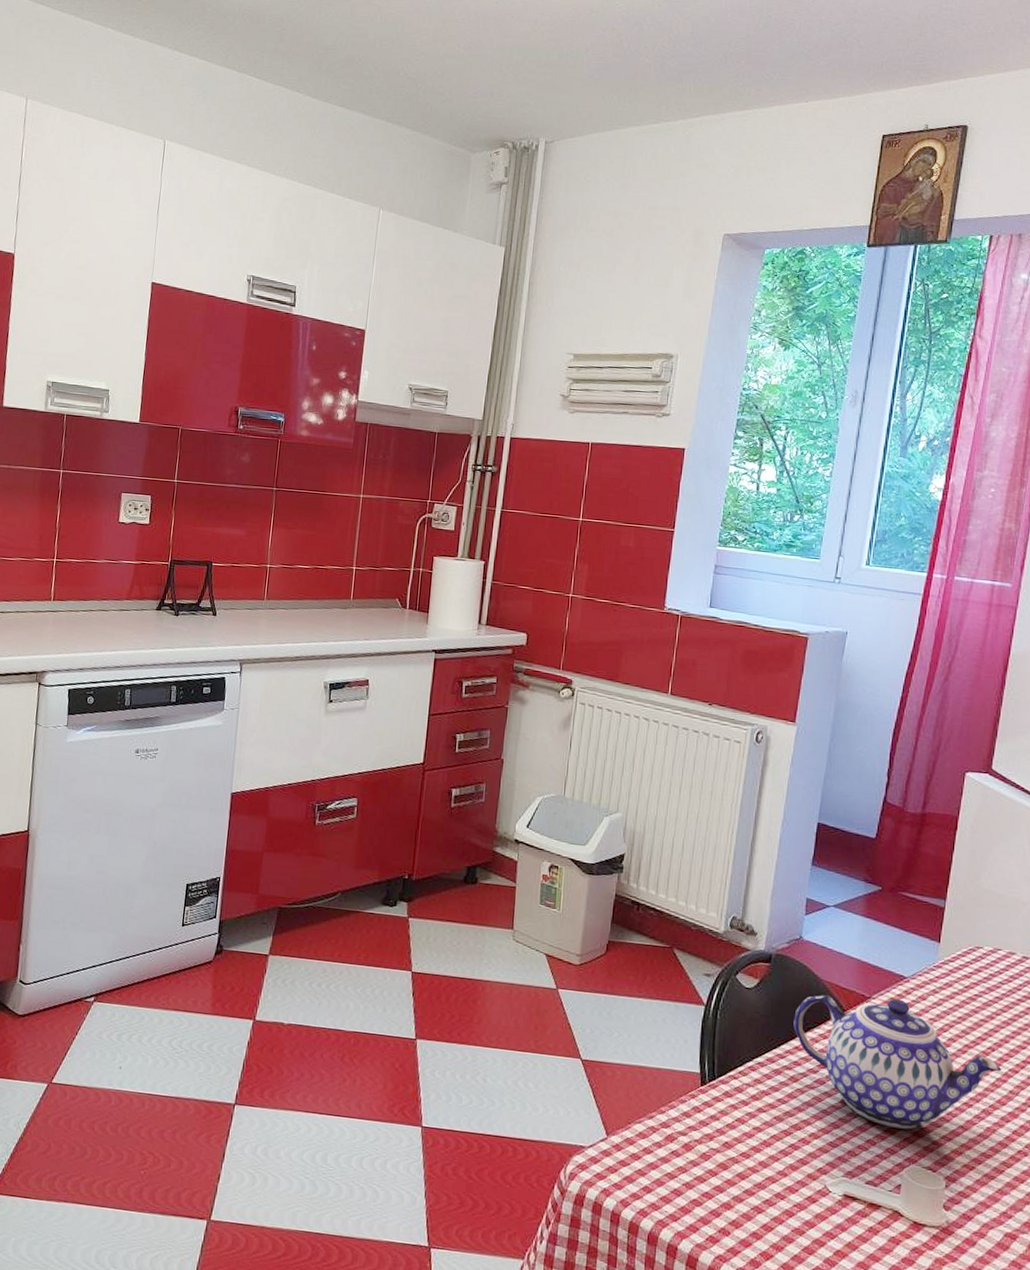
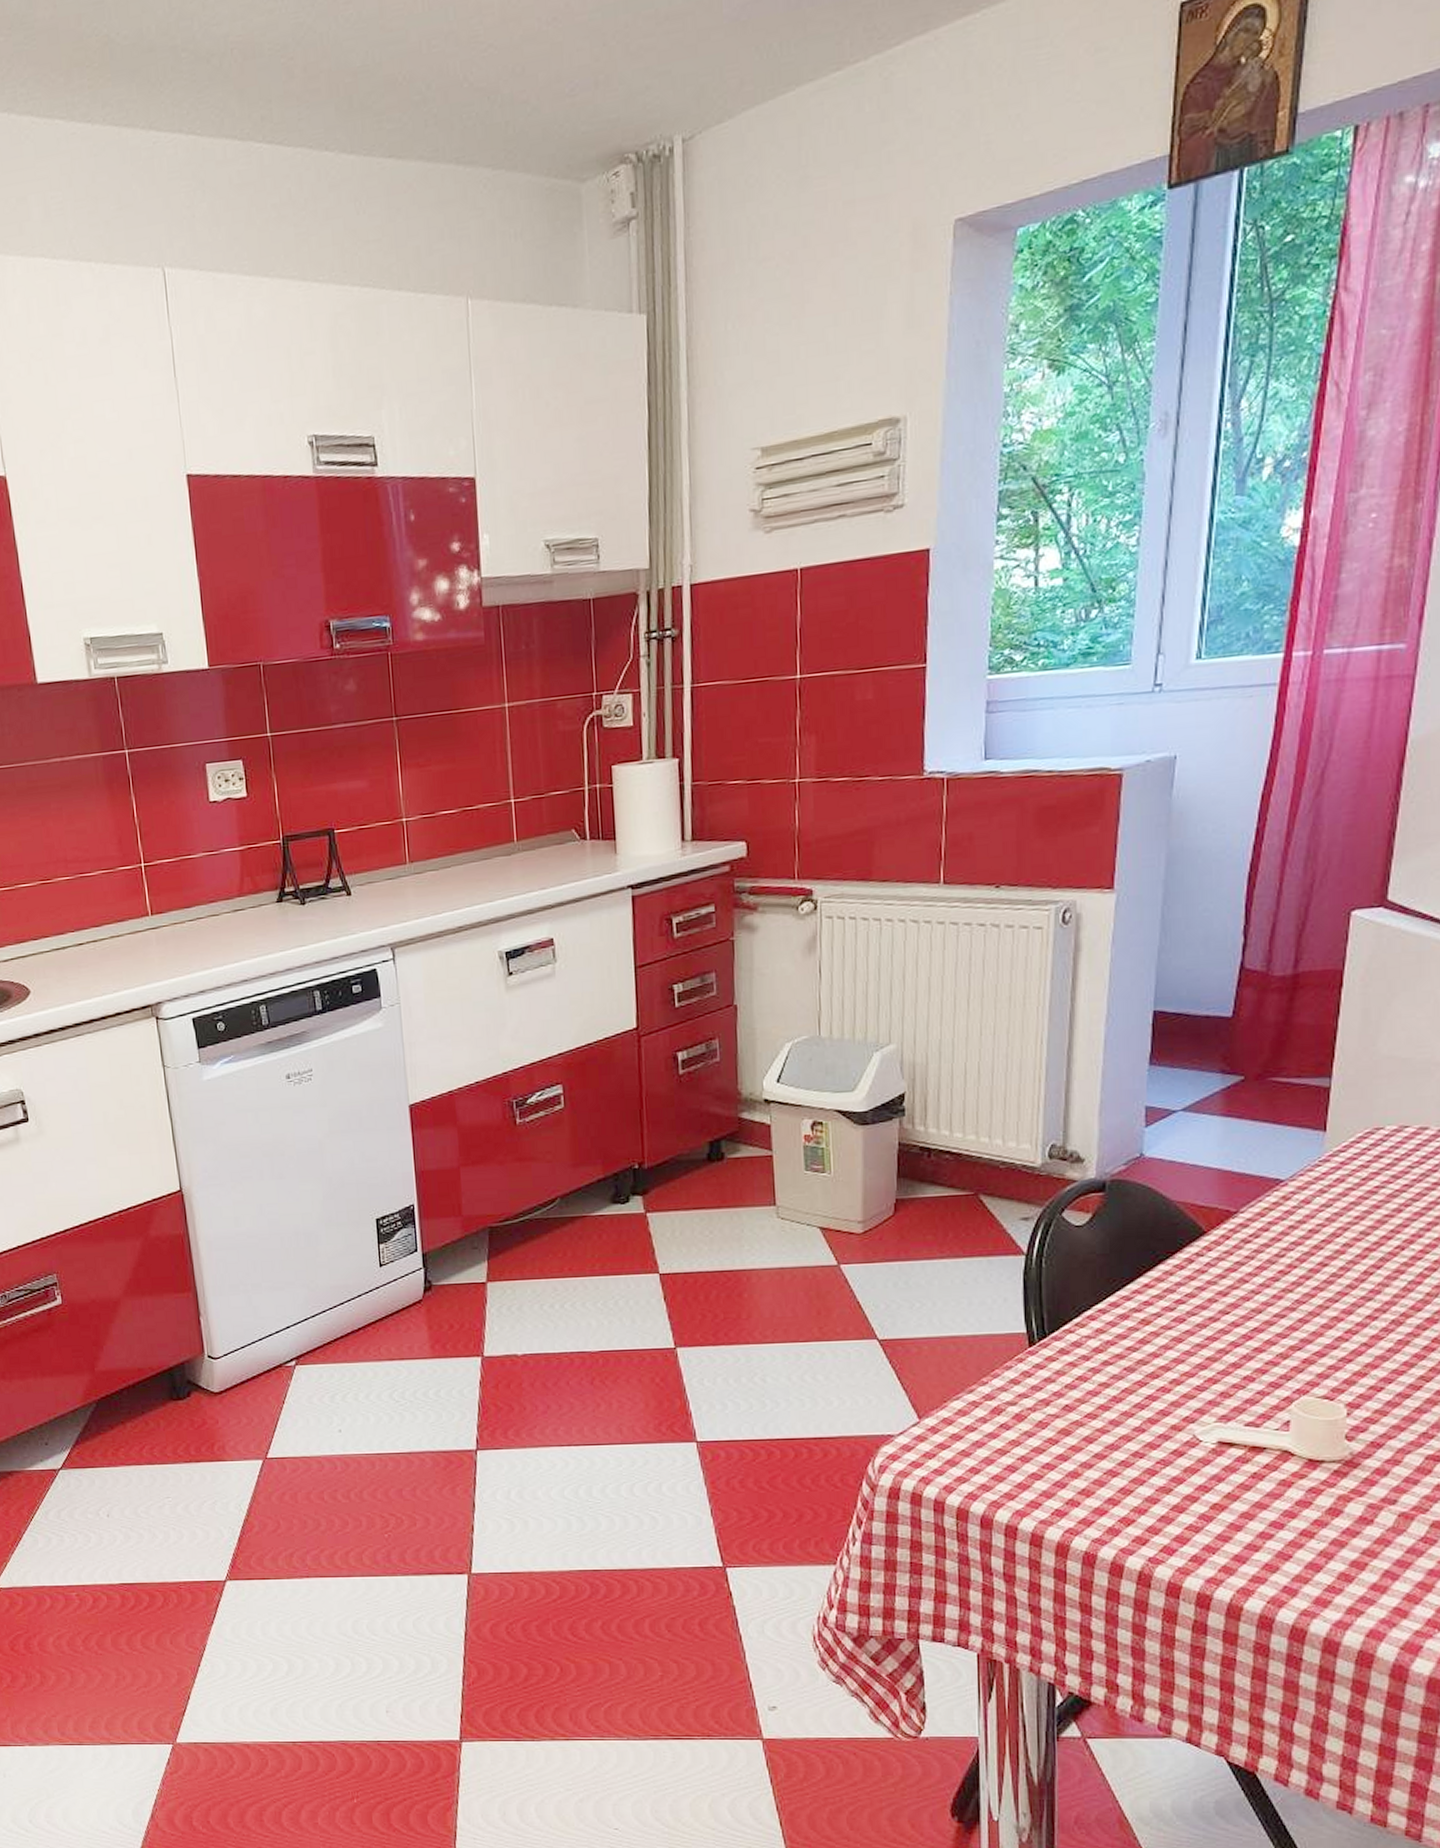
teapot: present [793,994,1002,1130] -> none [1140,1207,1415,1358]

